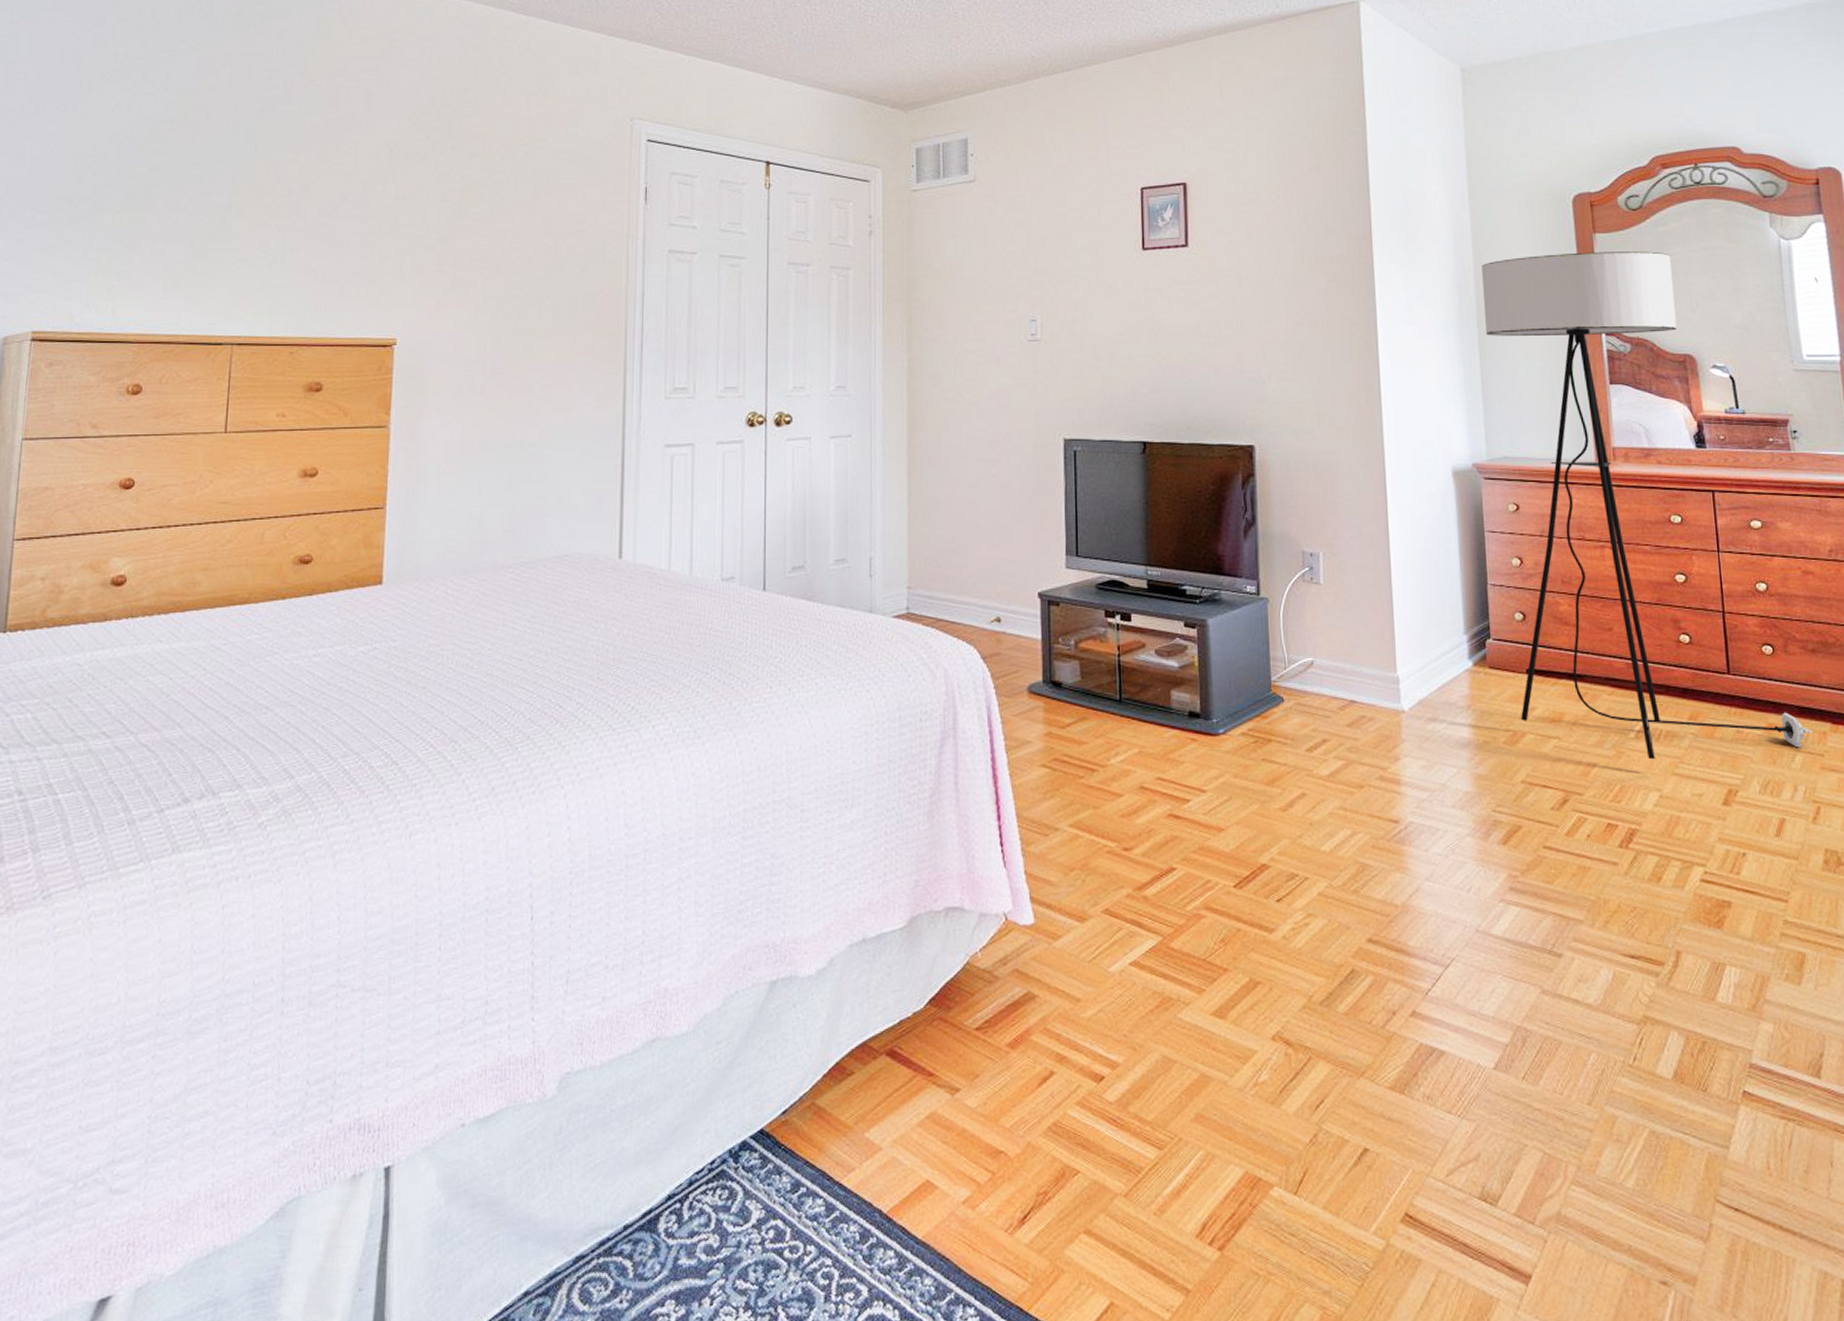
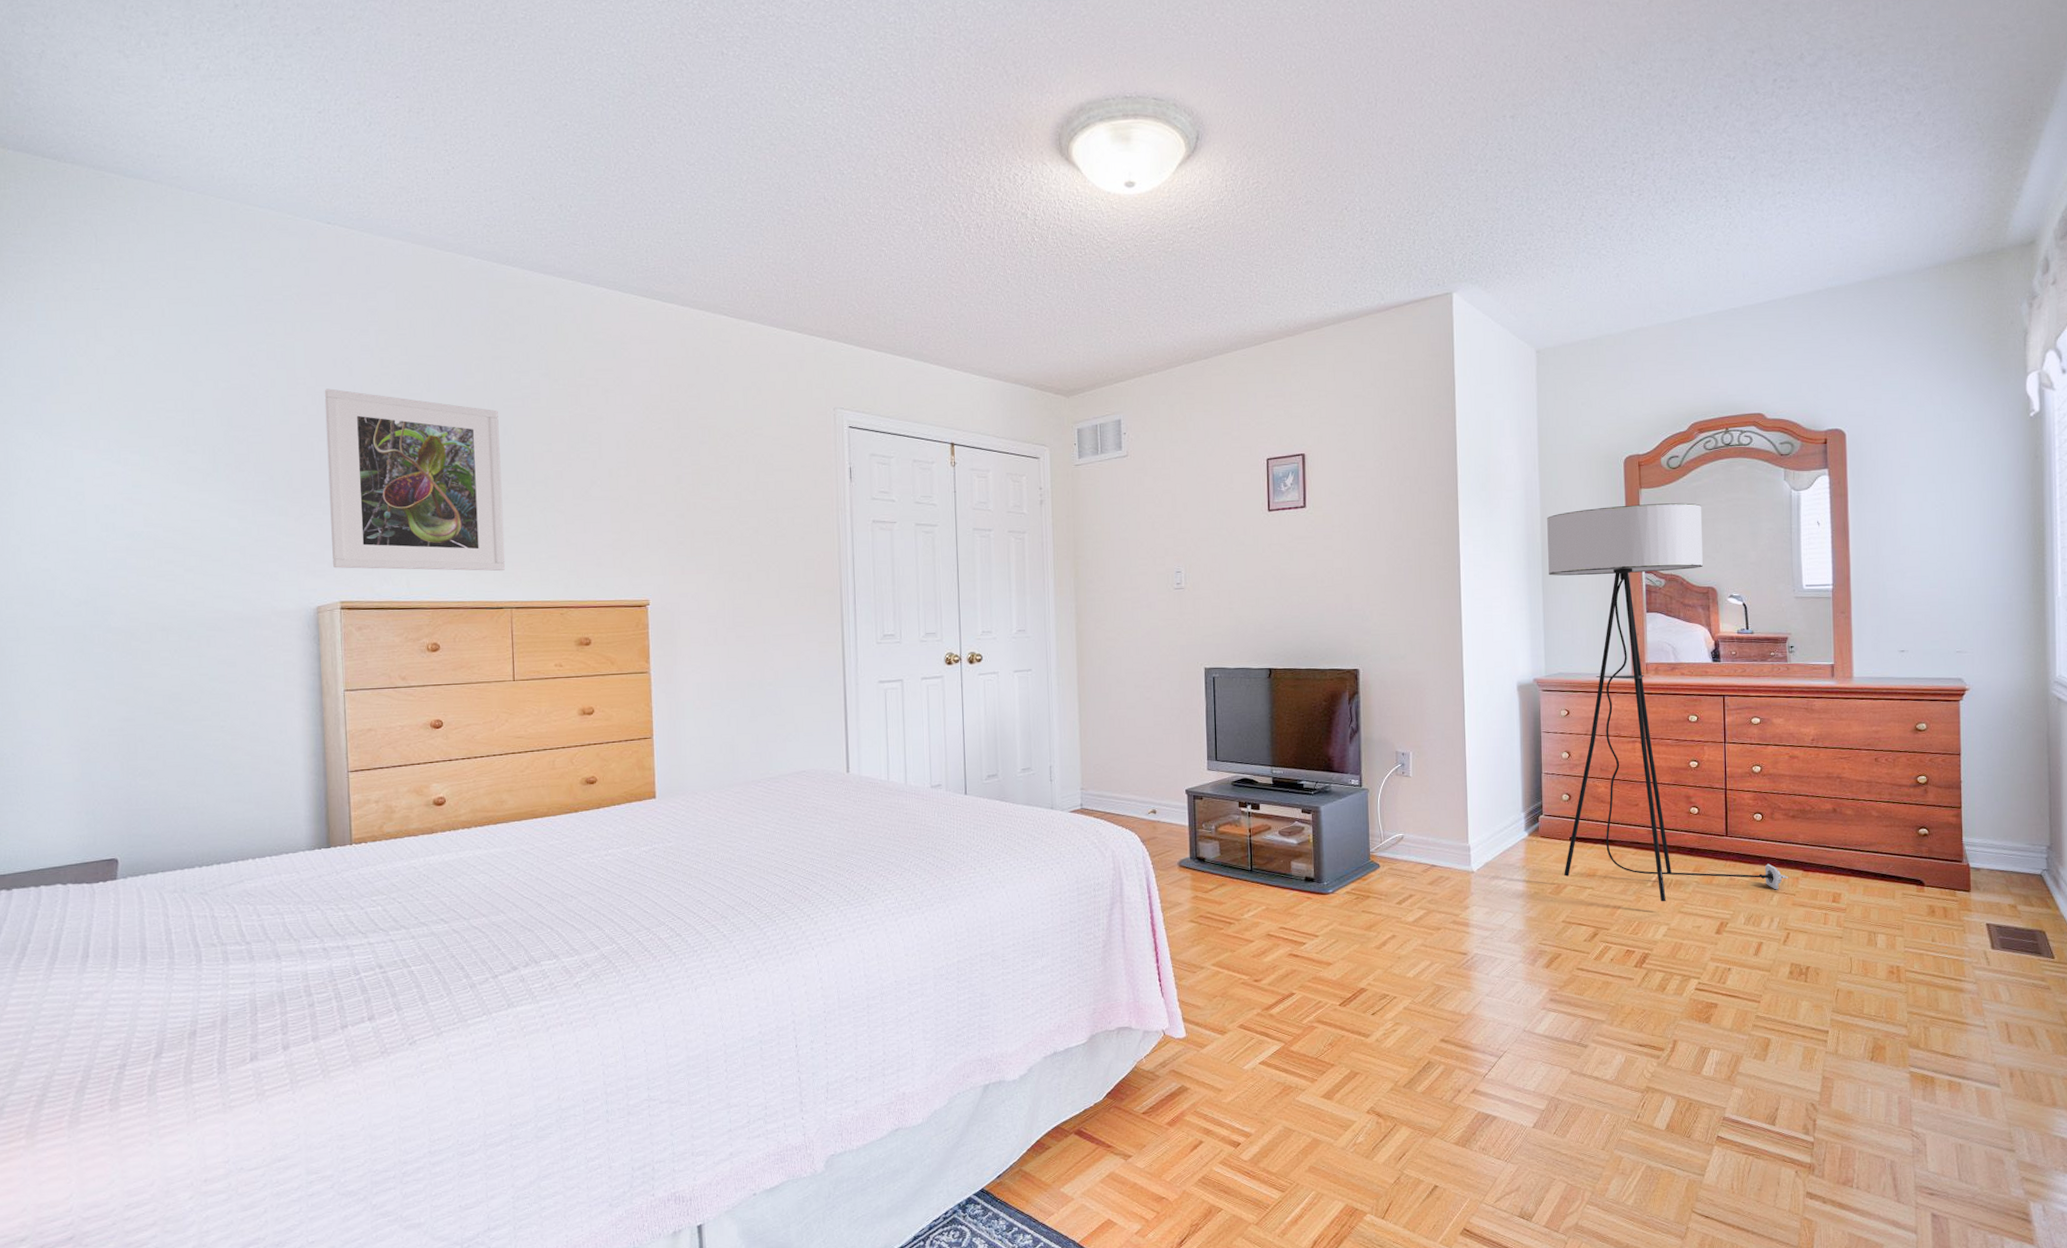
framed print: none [29,85,242,300] -> present [324,388,506,572]

